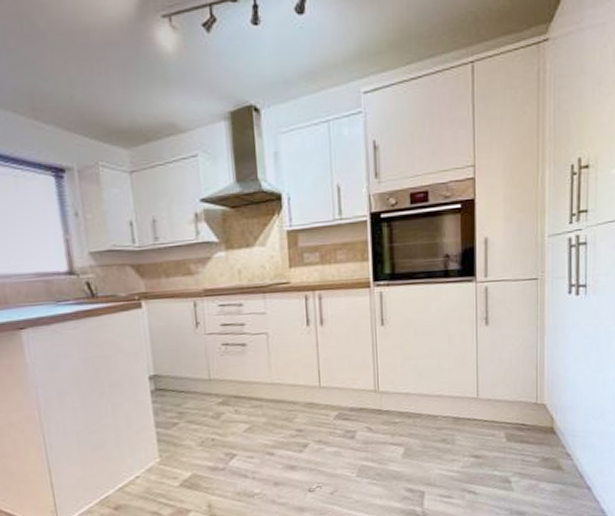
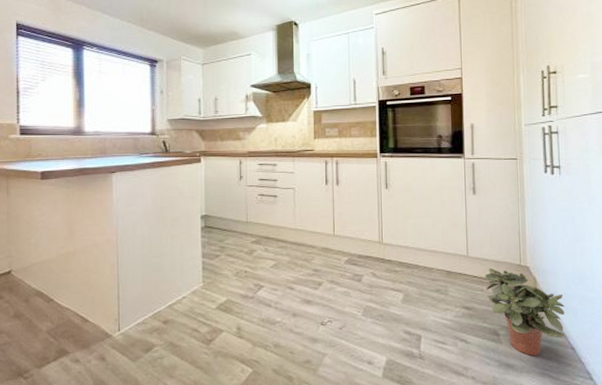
potted plant: none [496,409,583,501] -> present [485,267,565,357]

